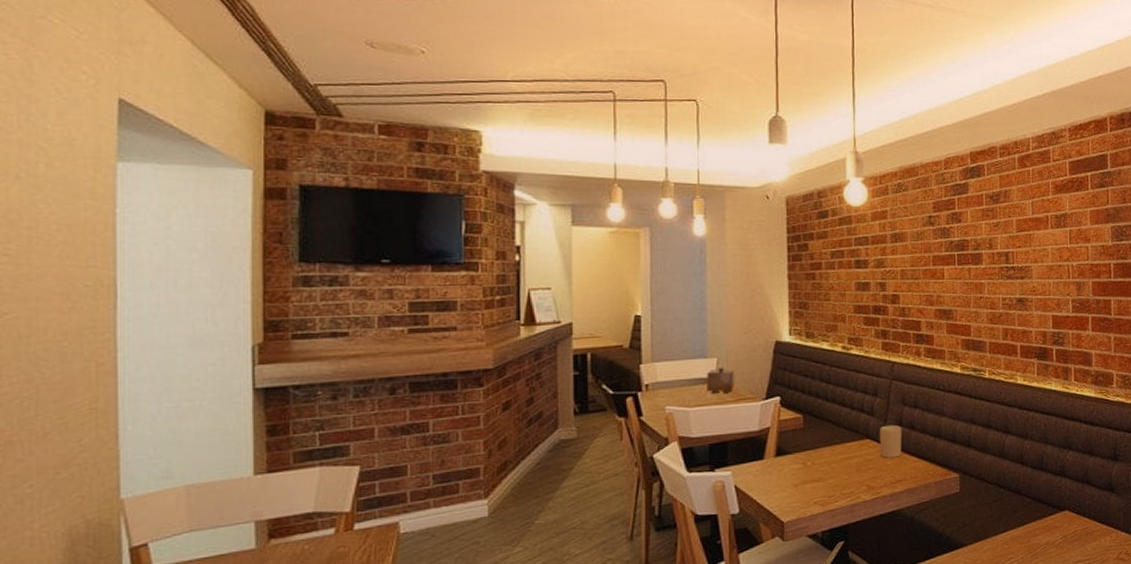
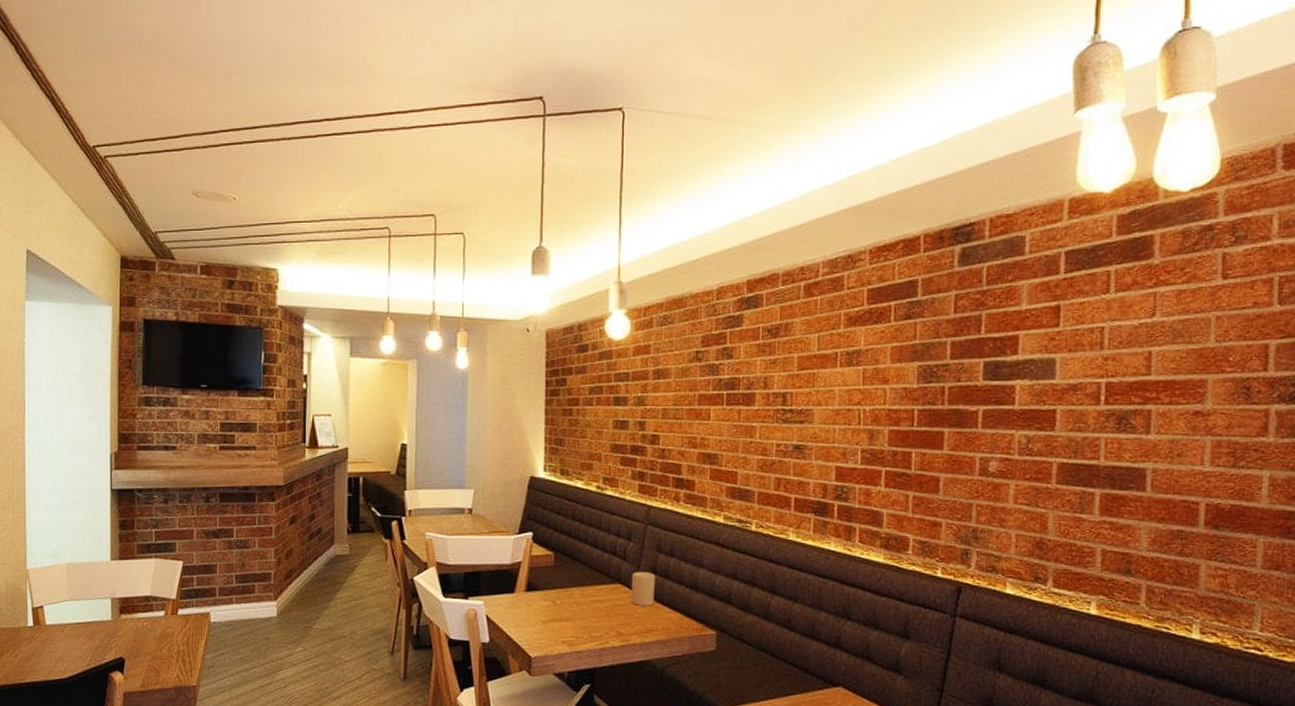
sugar bowl: present [706,366,736,395] -> none [463,498,491,525]

